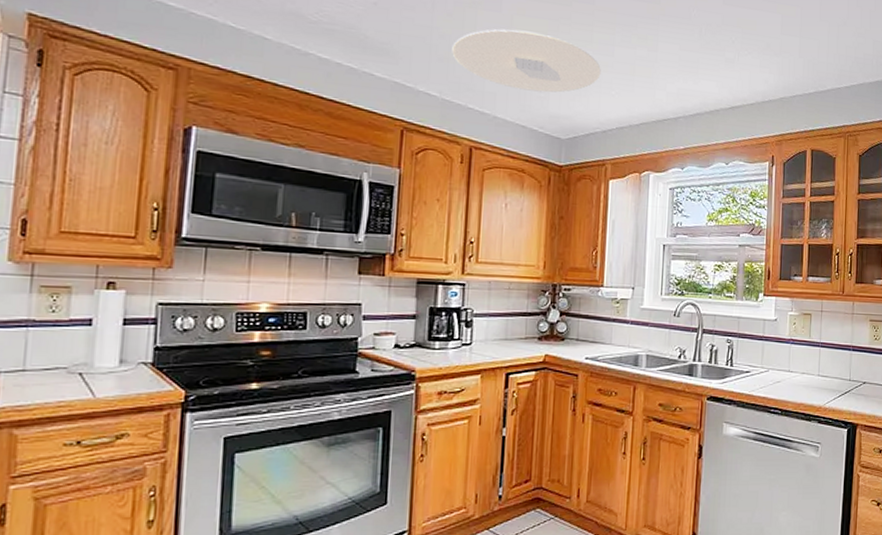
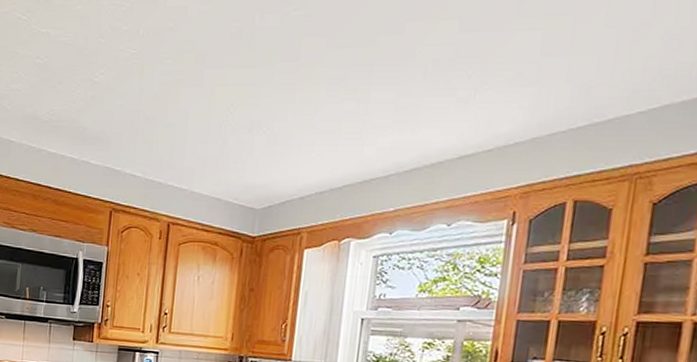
ceiling light: present [452,29,601,93] -> none [155,101,302,163]

